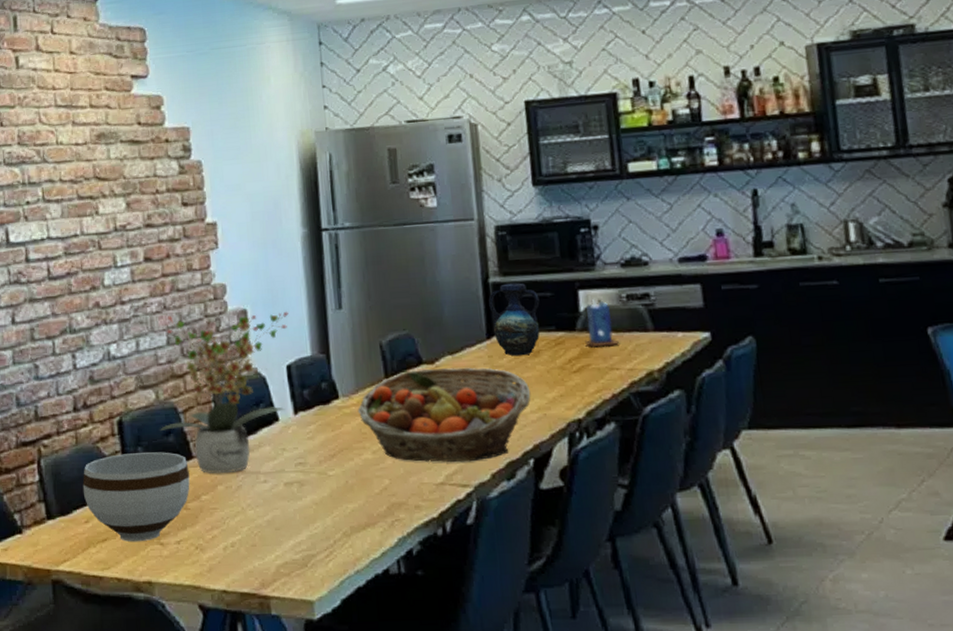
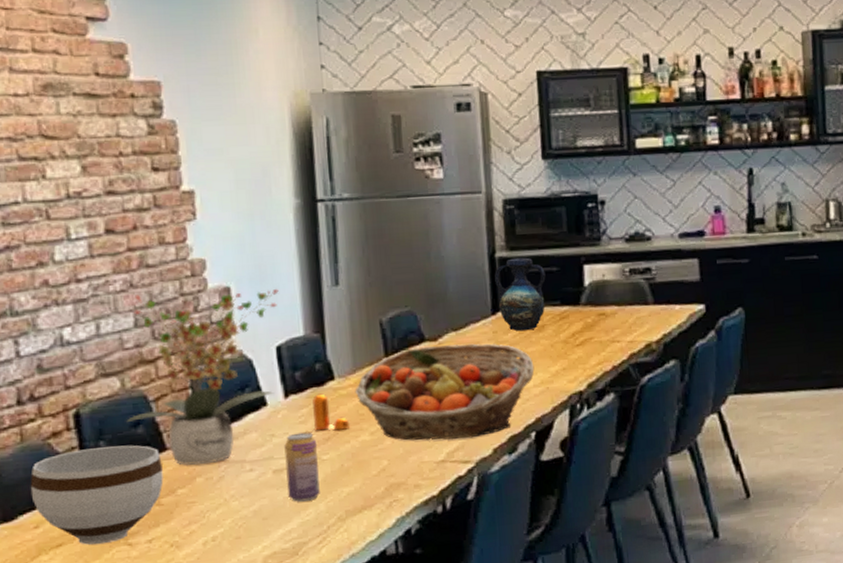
pop: none [294,448,327,515] -> present [284,432,320,502]
pepper shaker: none [319,411,354,448] -> present [312,393,351,431]
candle: present [584,299,620,346] -> none [587,274,622,320]

